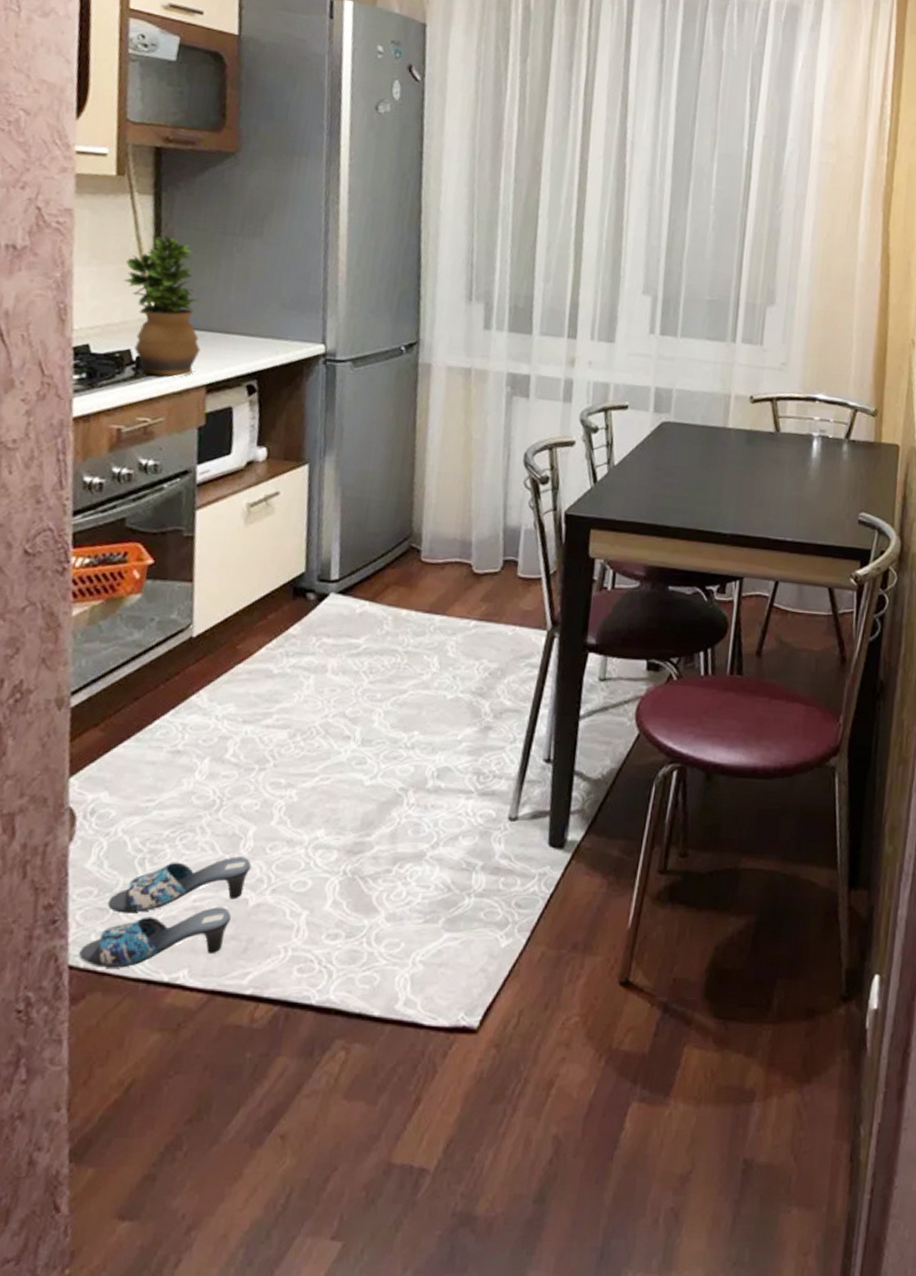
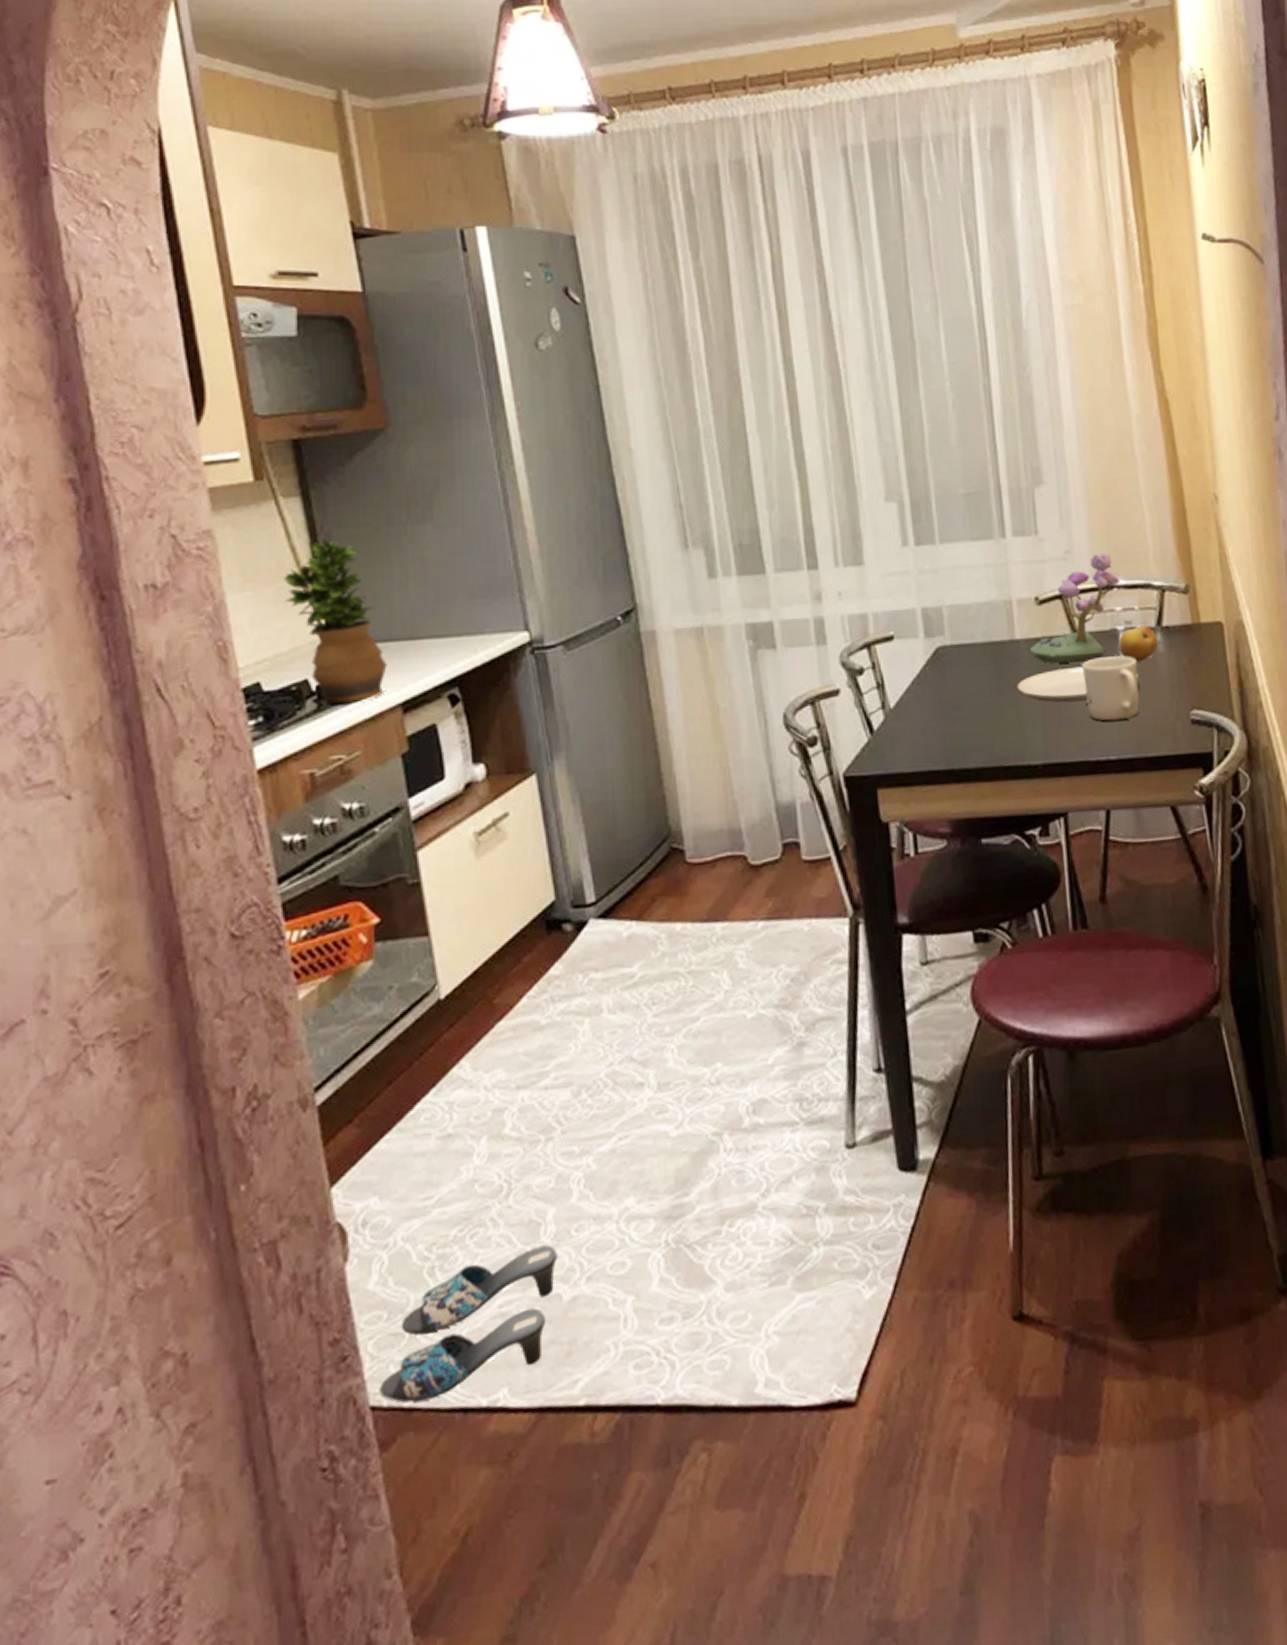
plate: none [721,458,823,489] -> present [1017,666,1138,703]
flowering plant: none [738,370,823,456] -> present [1029,552,1121,664]
mug: none [776,455,824,510] -> present [1081,655,1140,721]
fruit: none [811,435,844,465] -> present [1118,625,1159,662]

